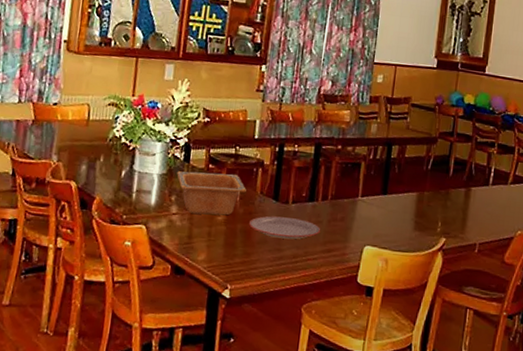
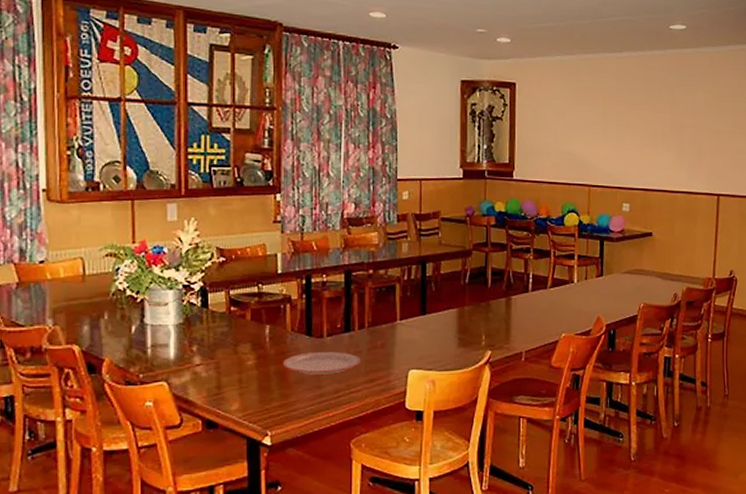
serving bowl: present [177,171,246,216] -> none [195,314,275,361]

